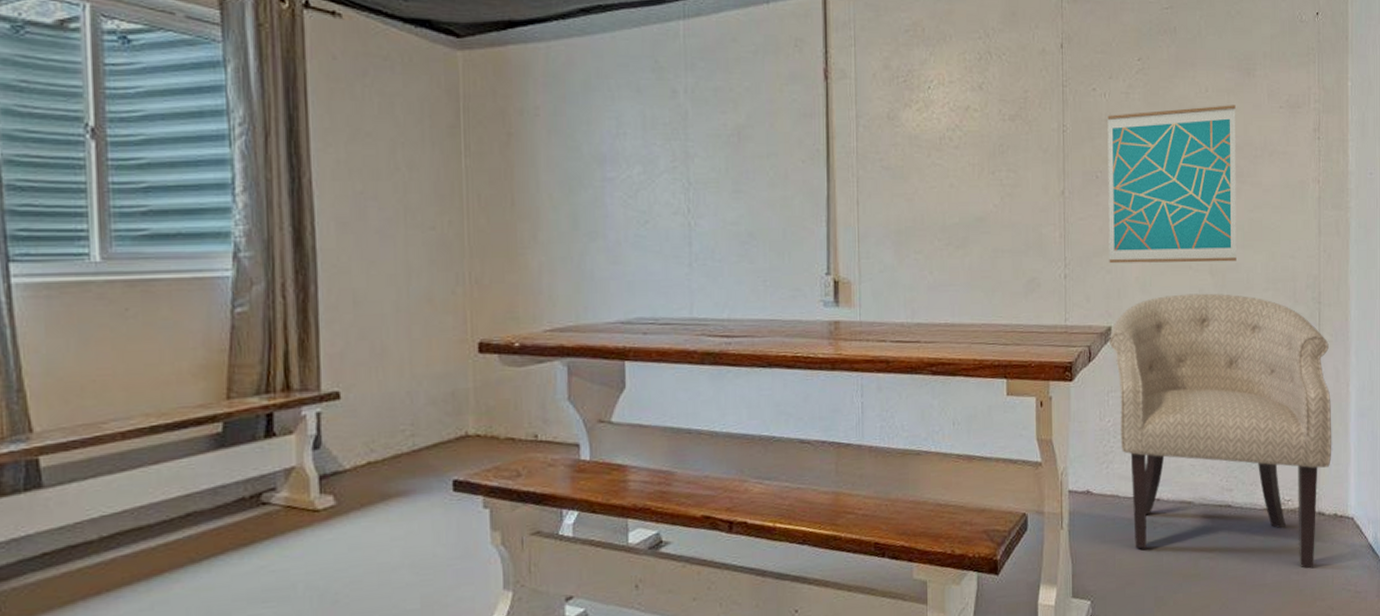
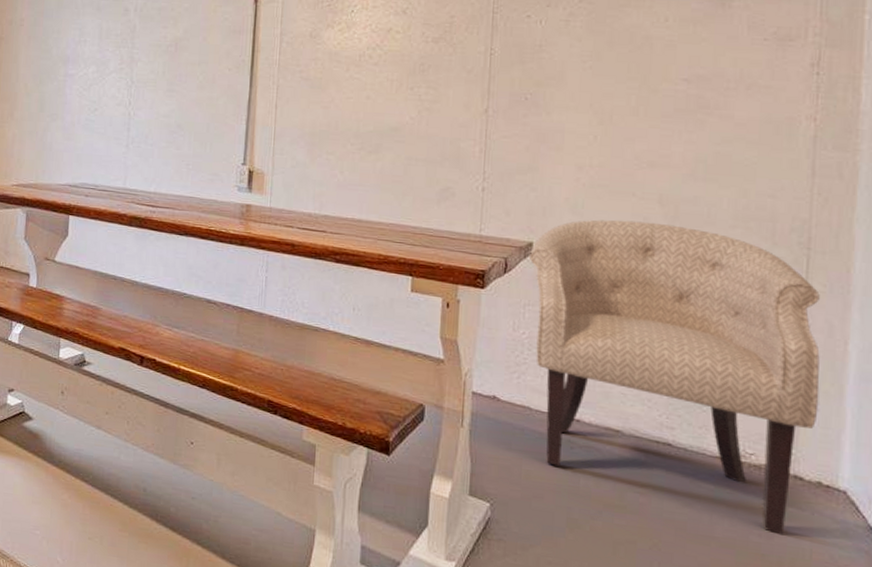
wall art: present [1107,105,1236,264] -> none [534,35,703,194]

